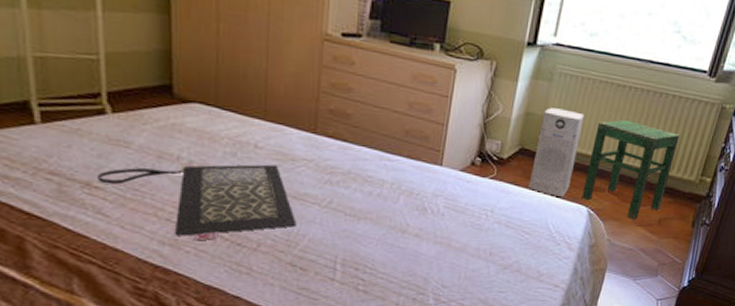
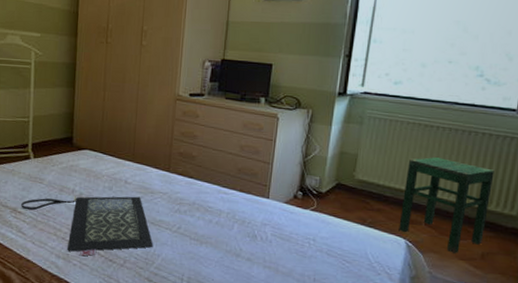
air purifier: present [528,108,585,198] -> none [346,147,395,230]

